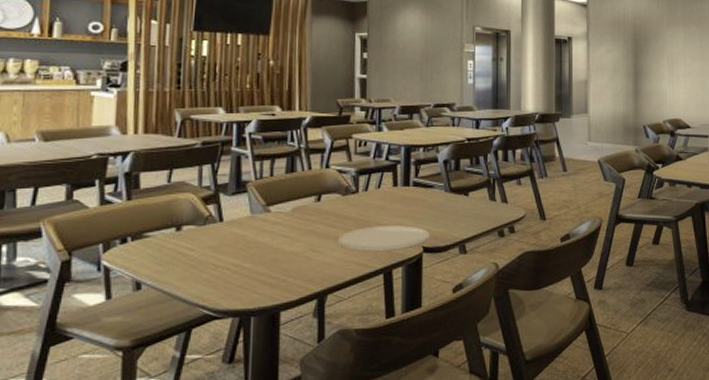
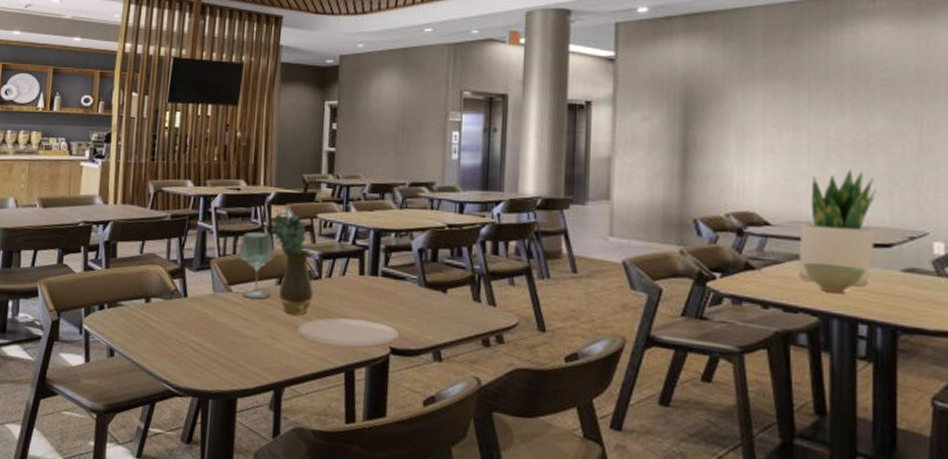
wine glass: none [276,154,313,217] -> present [238,231,275,299]
vase: none [309,132,351,227] -> present [272,209,314,315]

